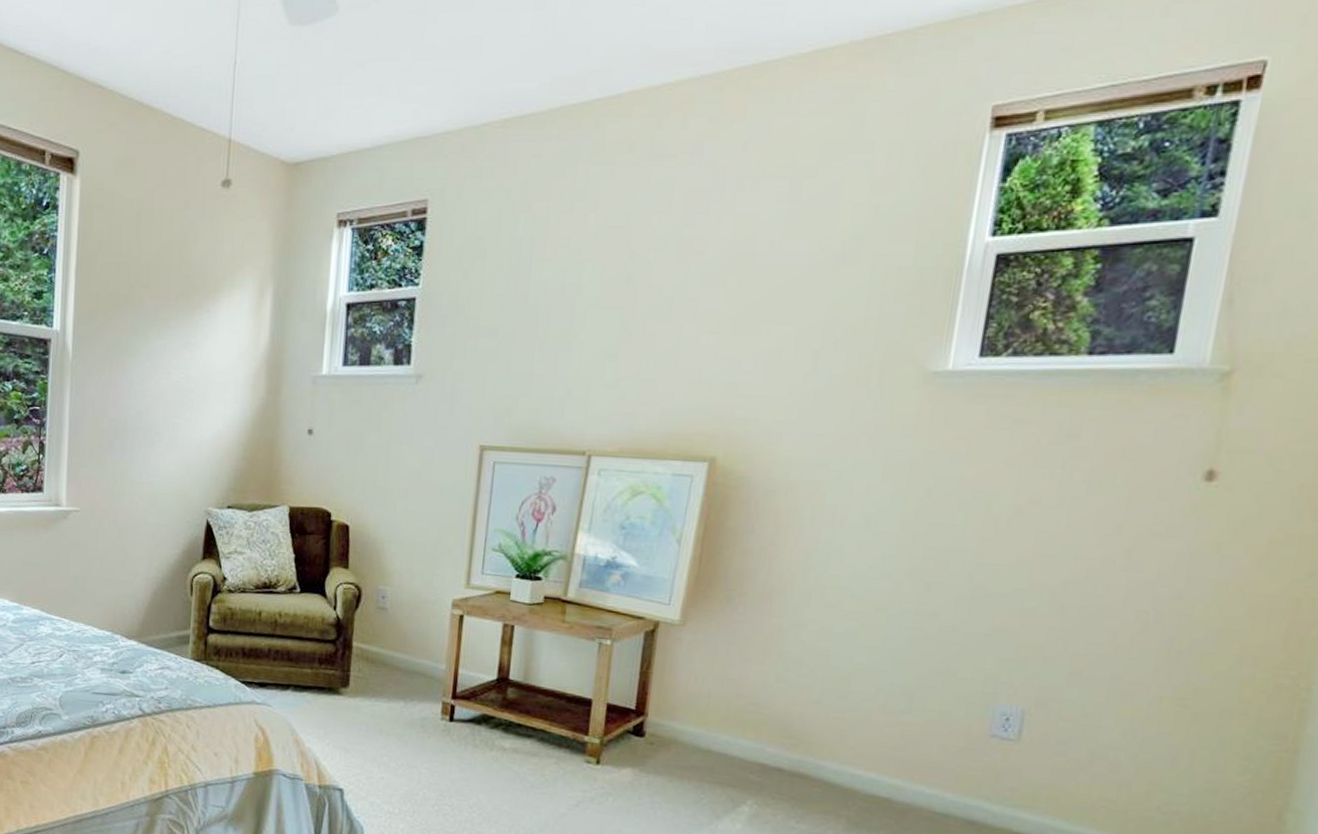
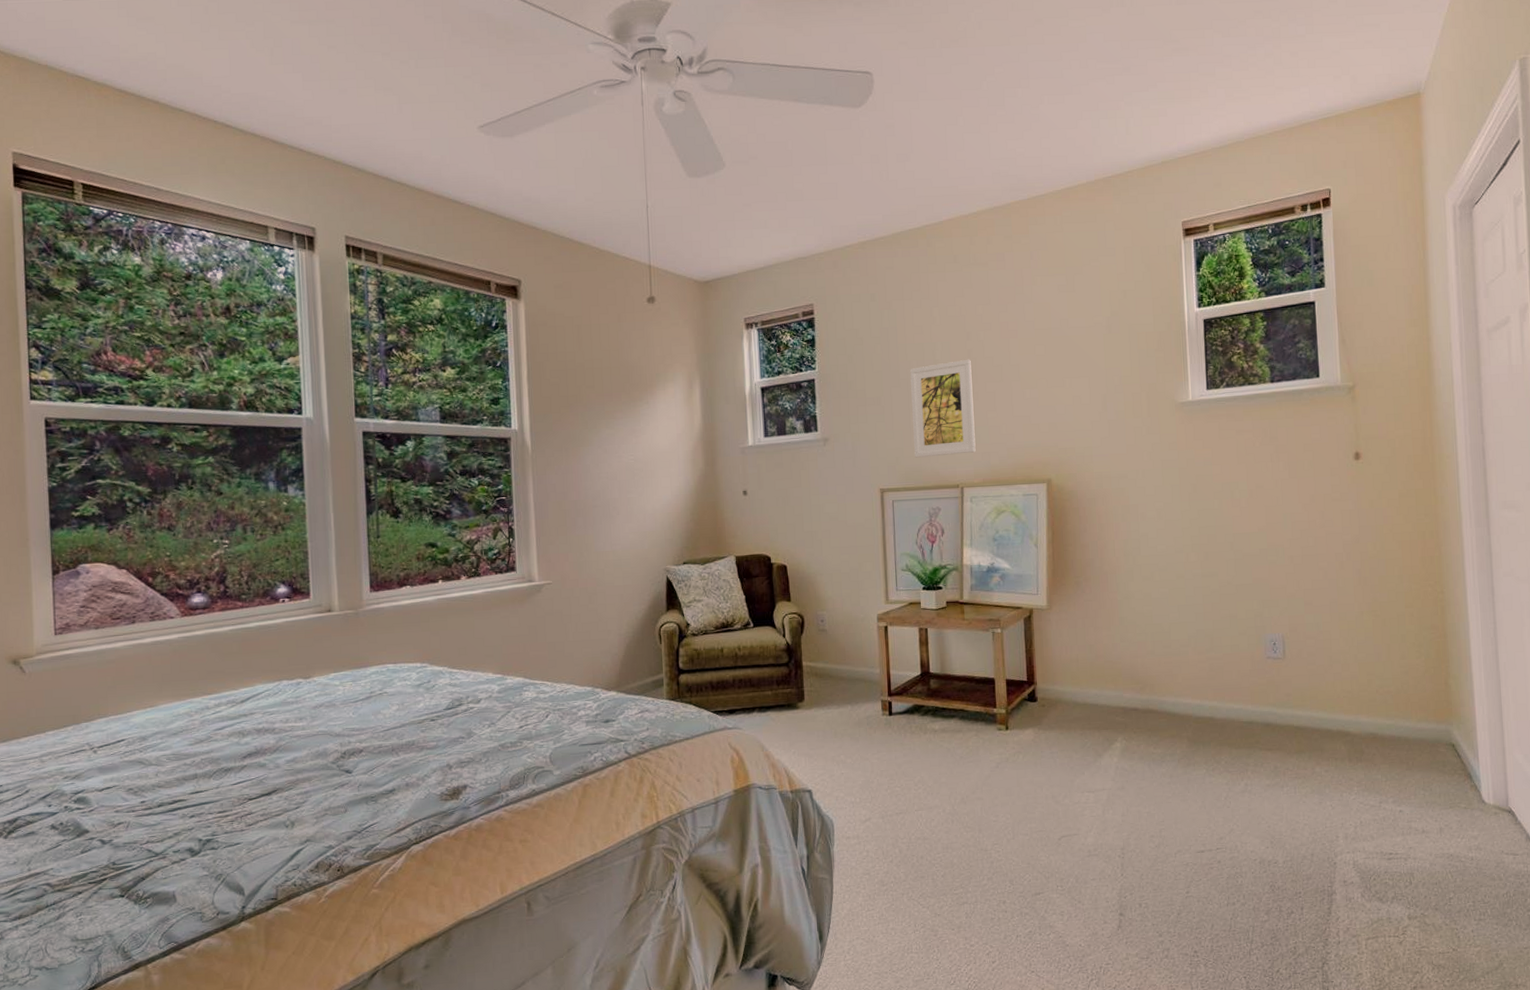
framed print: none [532,286,630,412] -> present [910,359,976,458]

